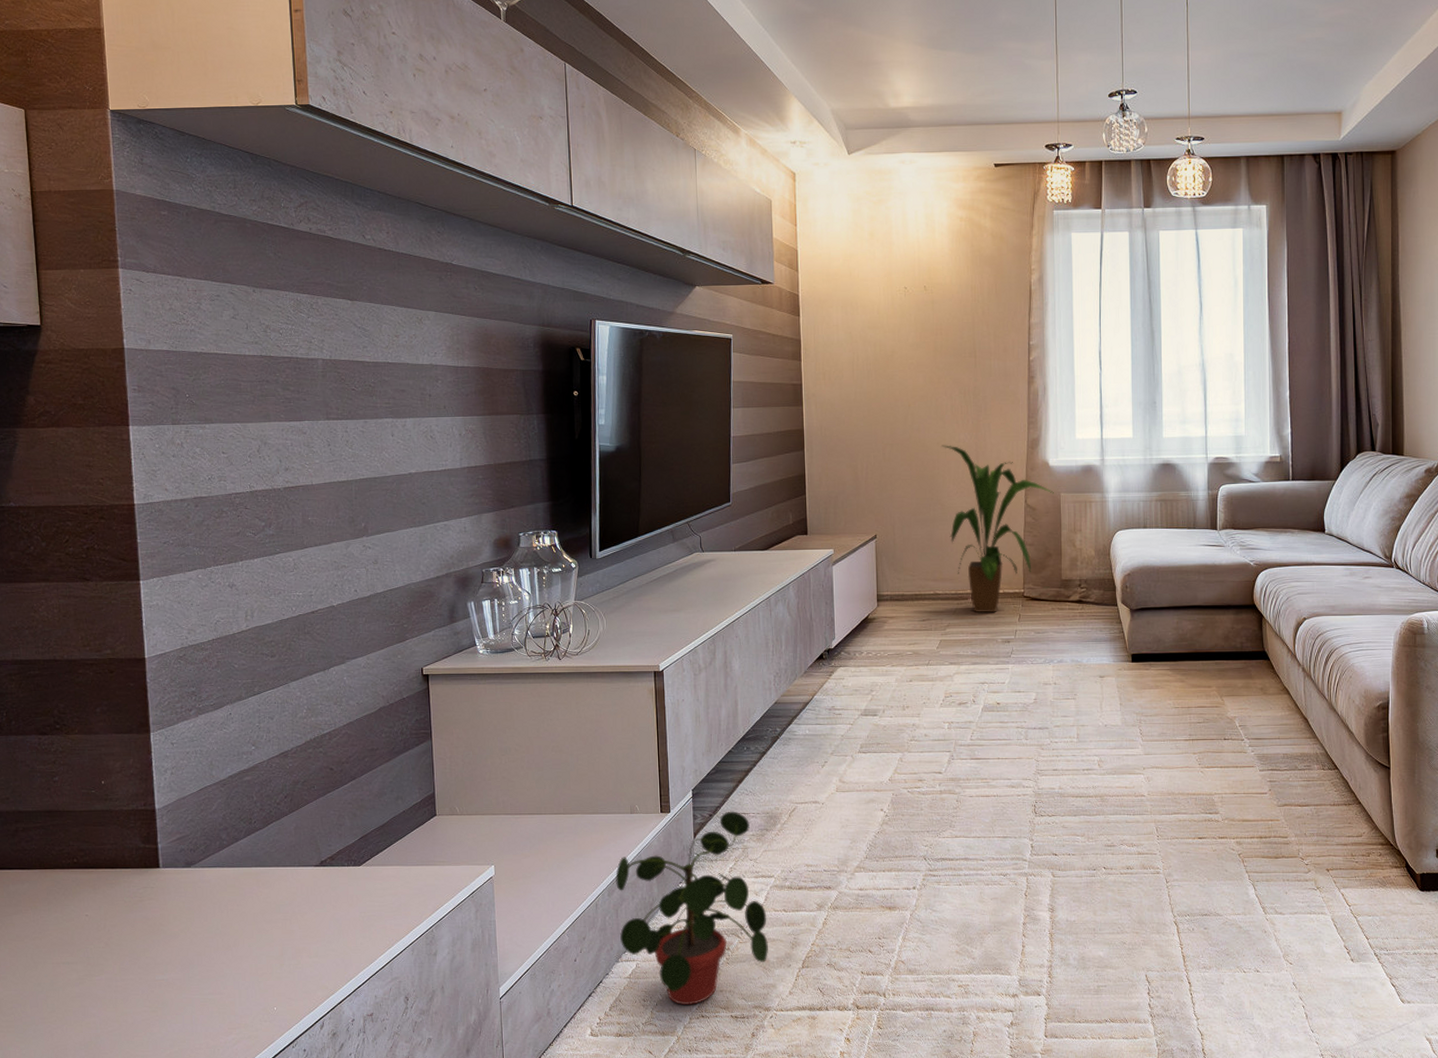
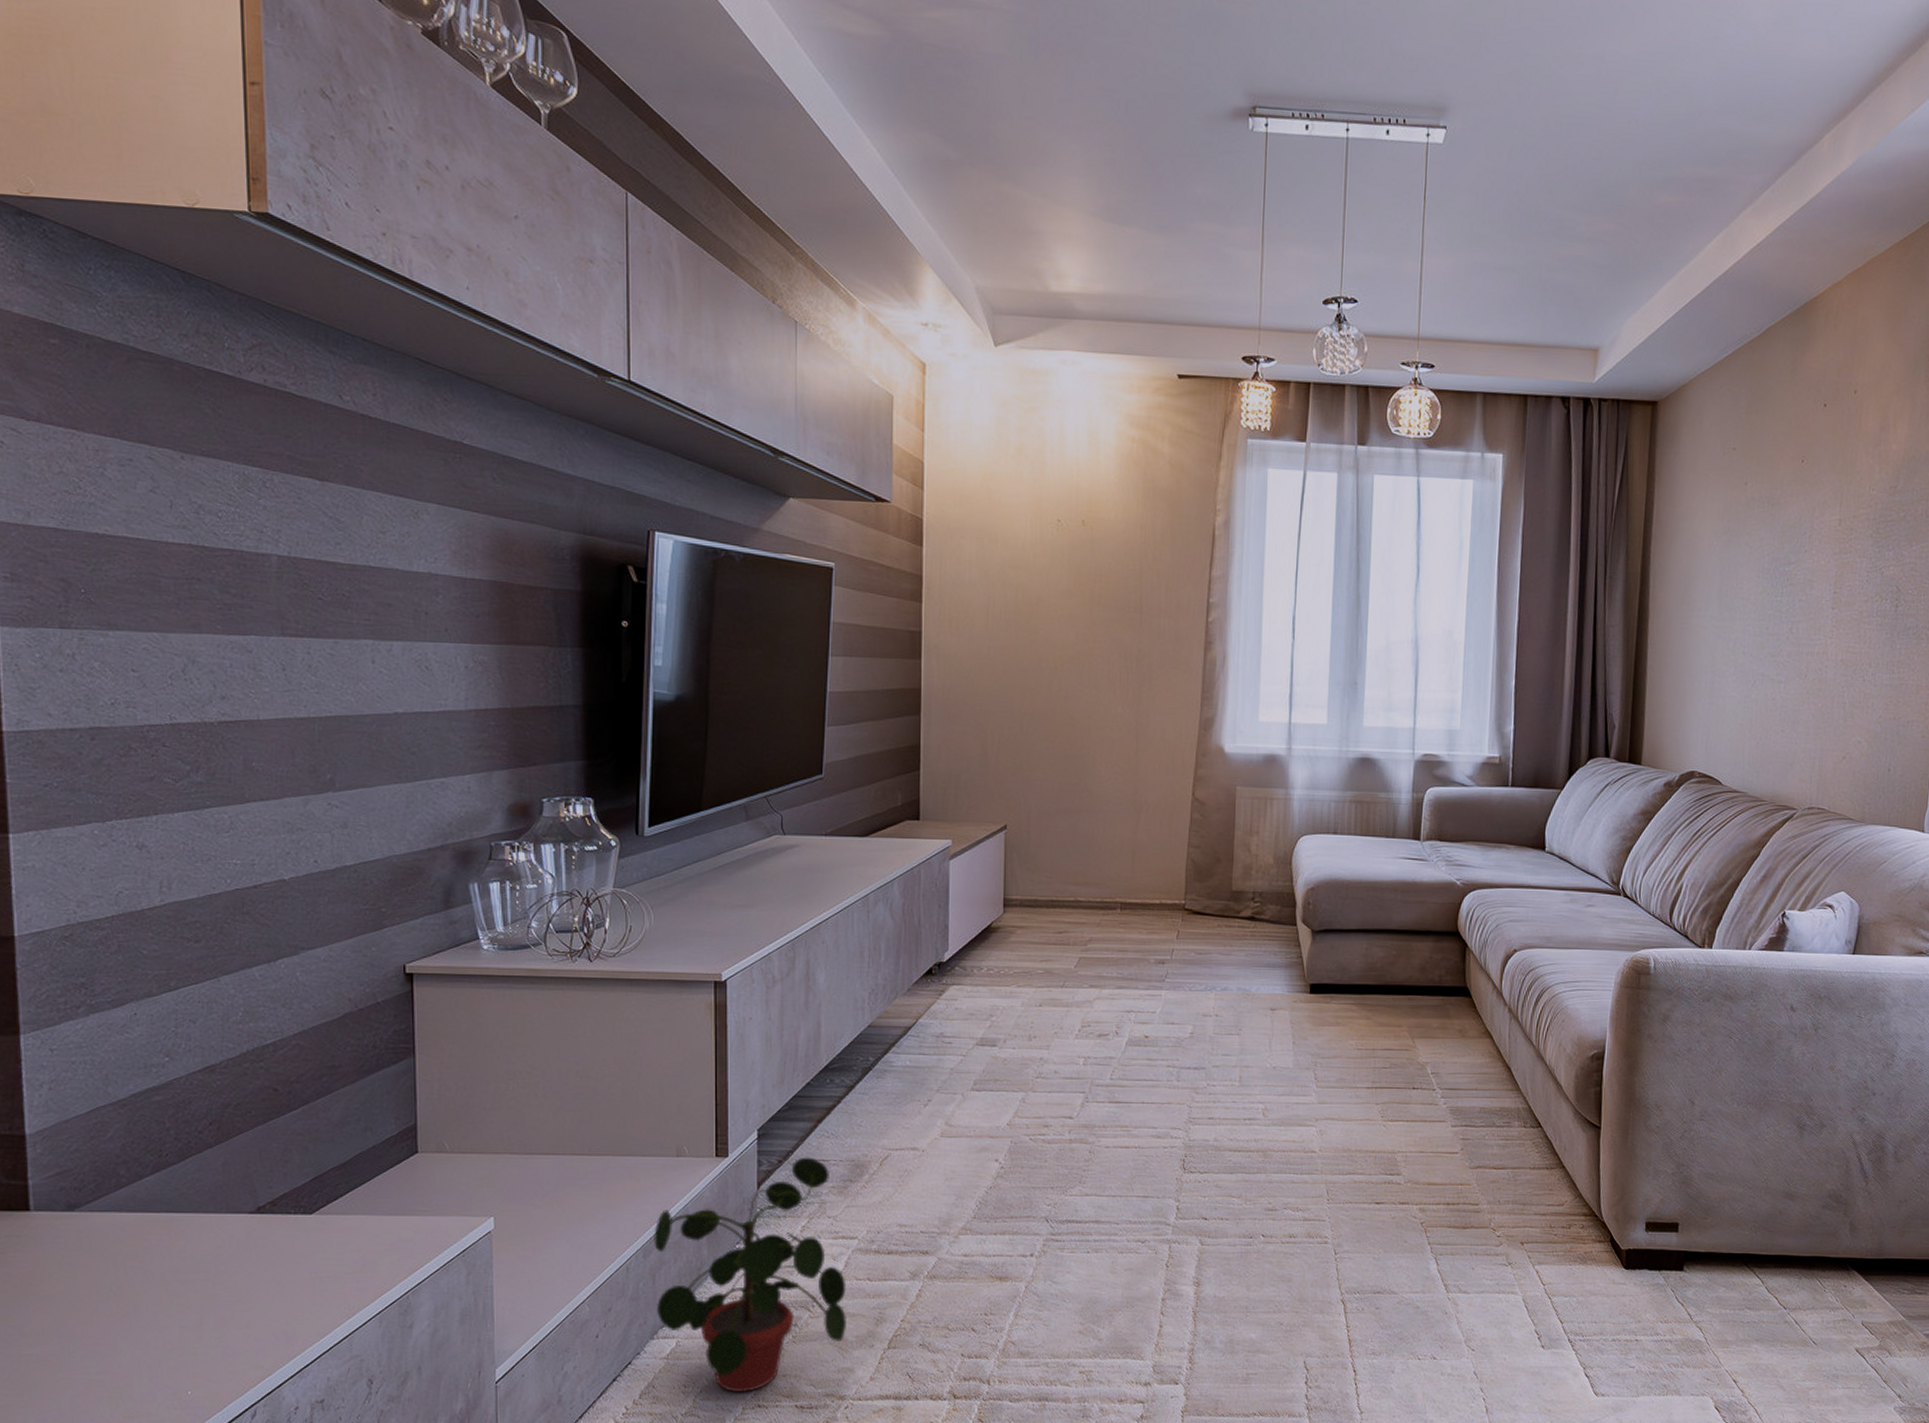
house plant: present [942,445,1054,612] -> none [1094,719,1228,926]

